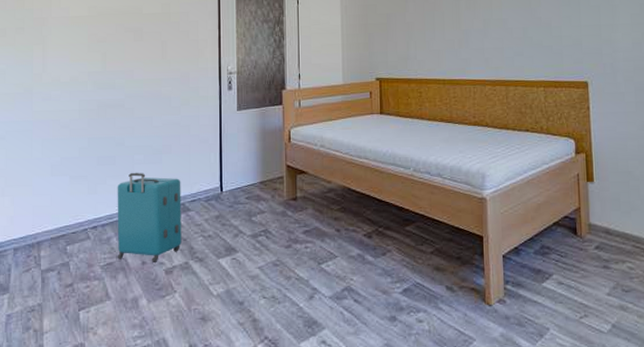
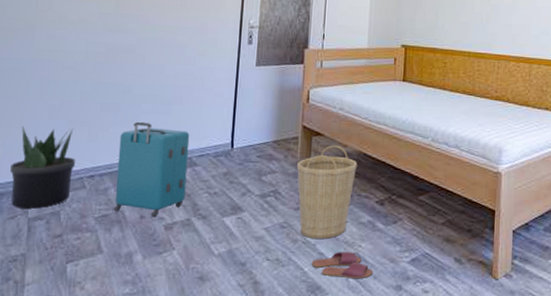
planter: none [22,183,80,261] -> present [10,126,76,209]
basket: none [284,181,343,275] -> present [296,145,357,240]
slippers: none [306,286,366,312] -> present [311,252,372,279]

